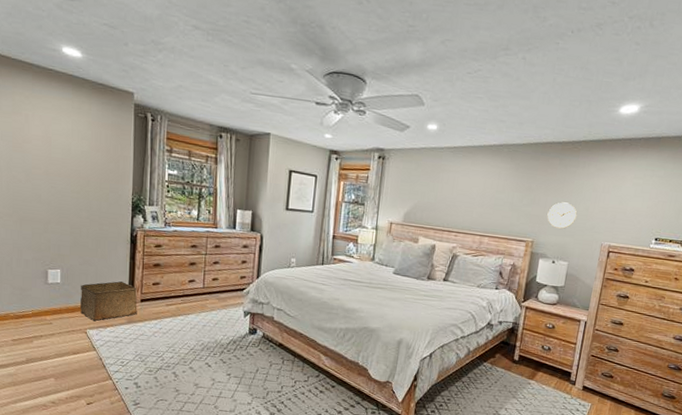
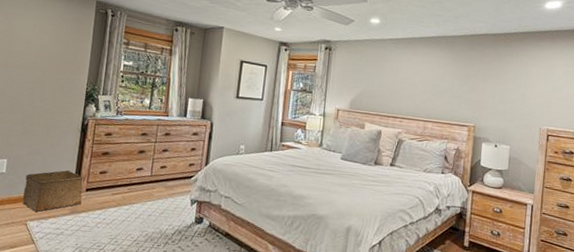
wall clock: present [547,202,577,230] -> none [486,88,515,115]

